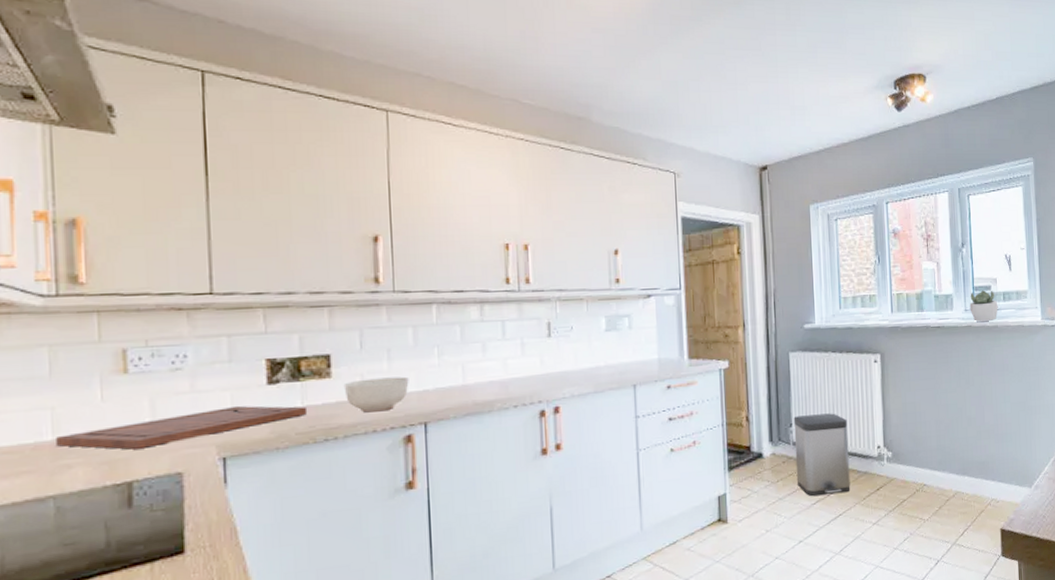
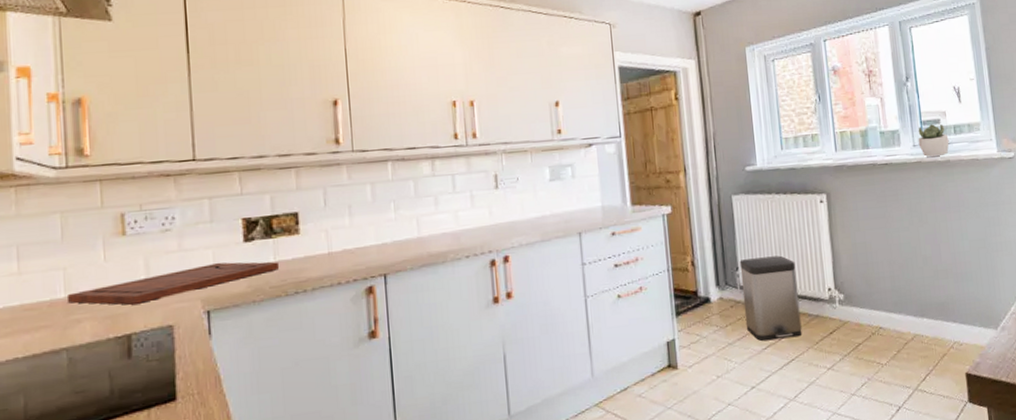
bowl: present [343,376,409,413] -> none [310,231,369,266]

